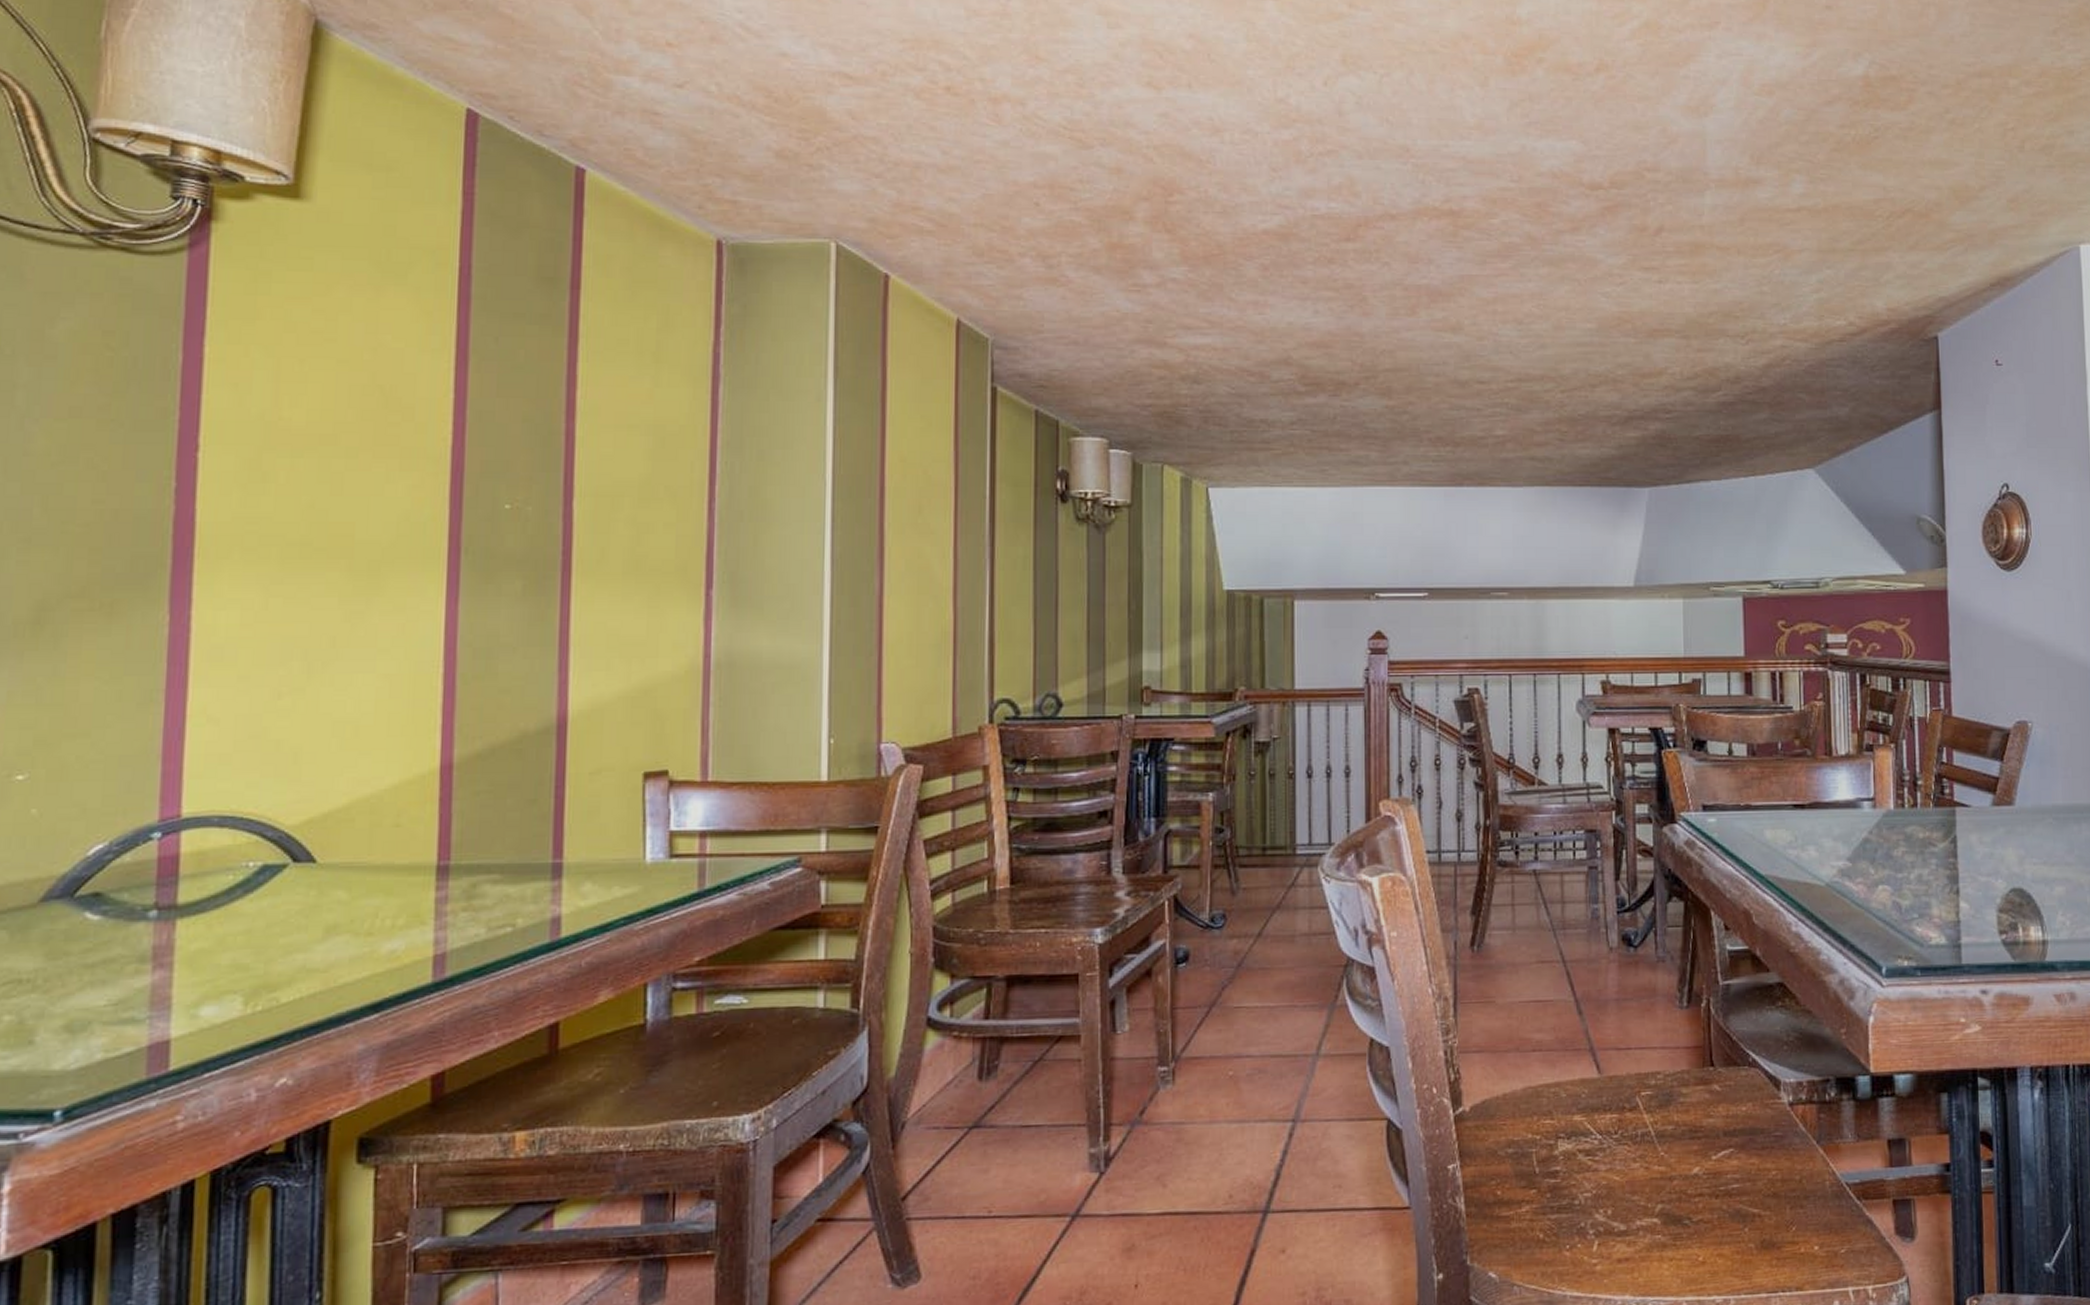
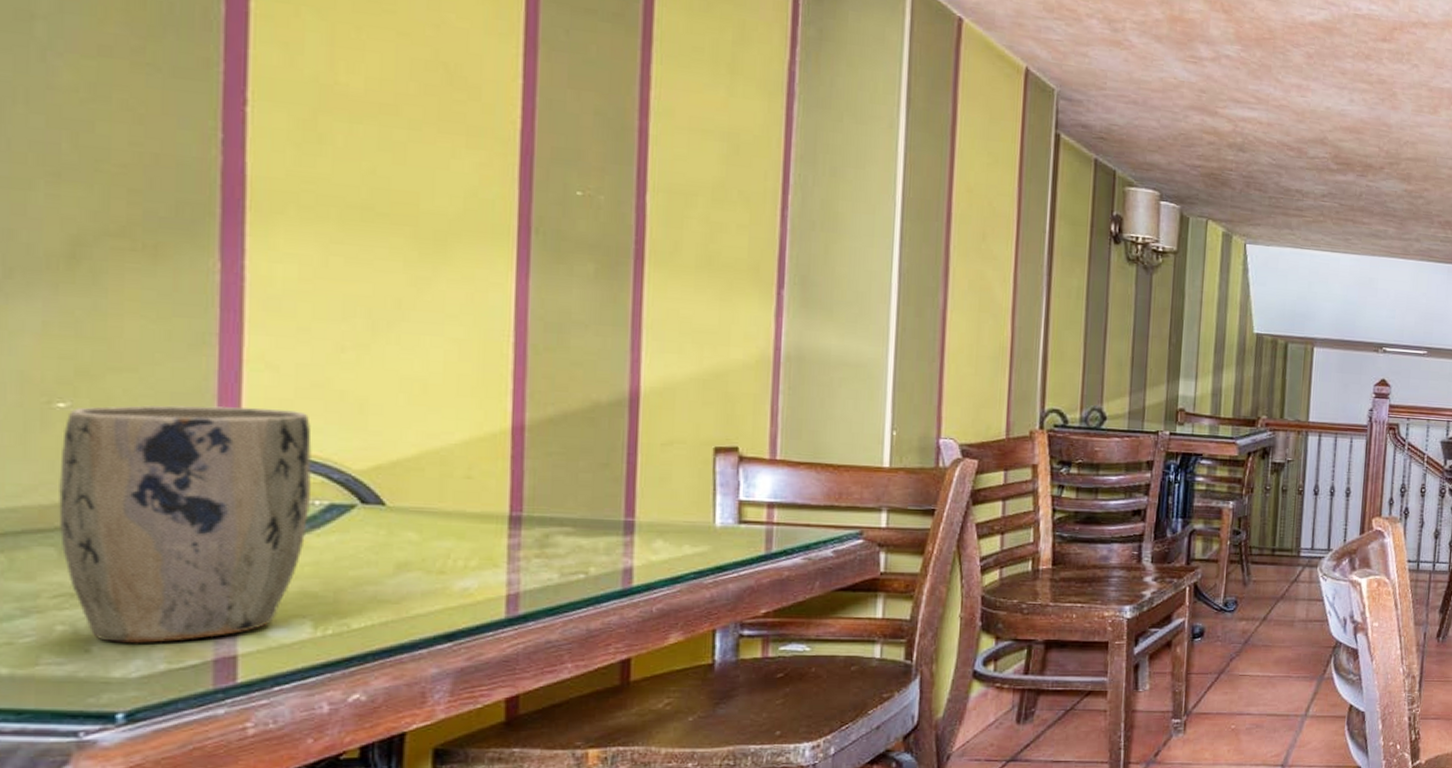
plant pot: none [11,764,248,1032] -> present [58,405,313,644]

